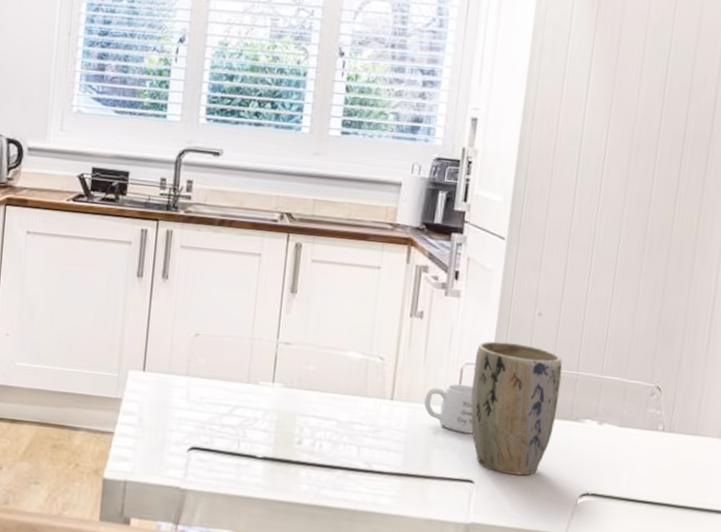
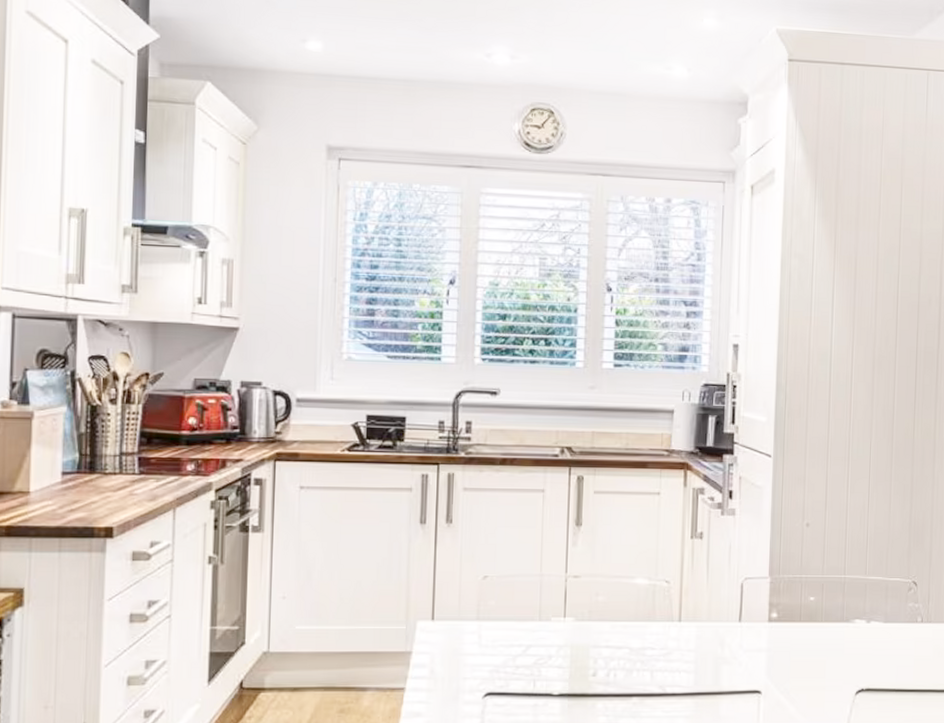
mug: present [424,384,474,434] -> none [710,599,757,646]
plant pot: present [470,341,563,476] -> none [752,554,831,680]

